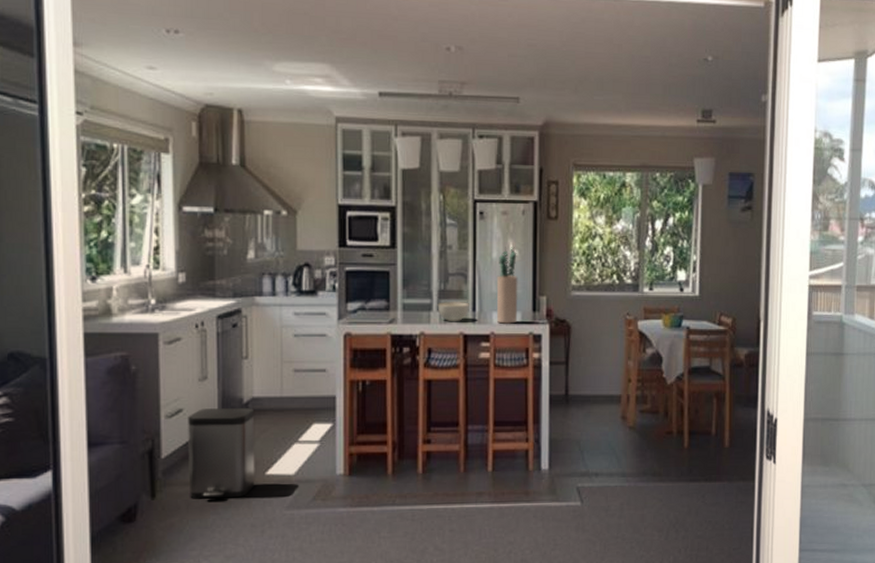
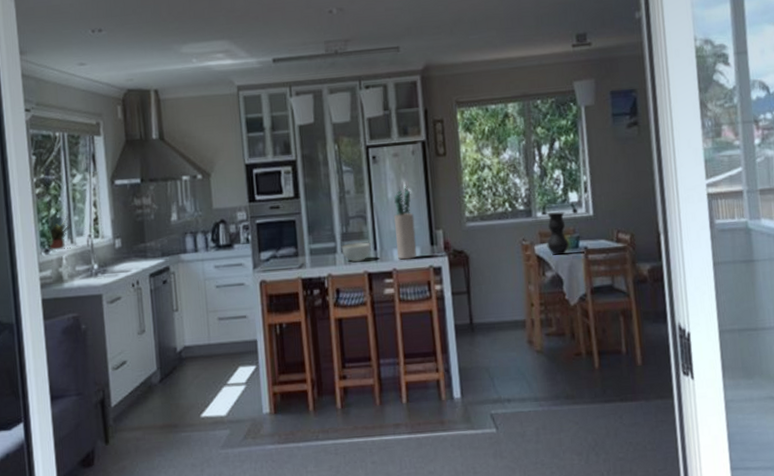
potted plant: none [96,238,126,280] -> present [48,213,71,251]
pedal bin: present [188,408,255,499] -> none [131,356,192,443]
vase: none [650,288,672,332] -> present [546,211,569,255]

